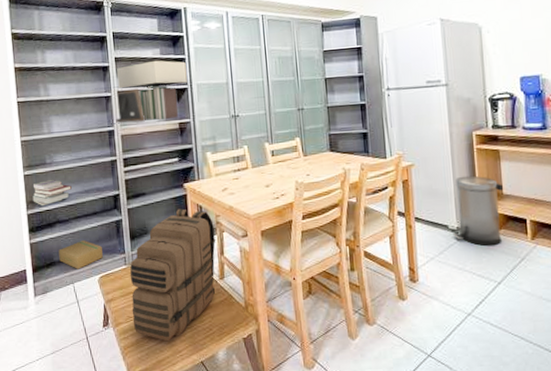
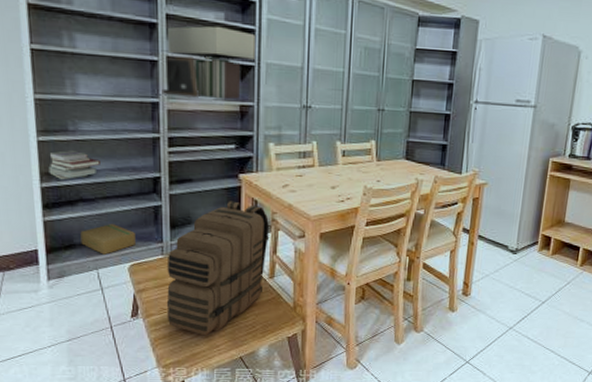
pedal bin: present [453,175,503,246] -> none [511,200,566,269]

